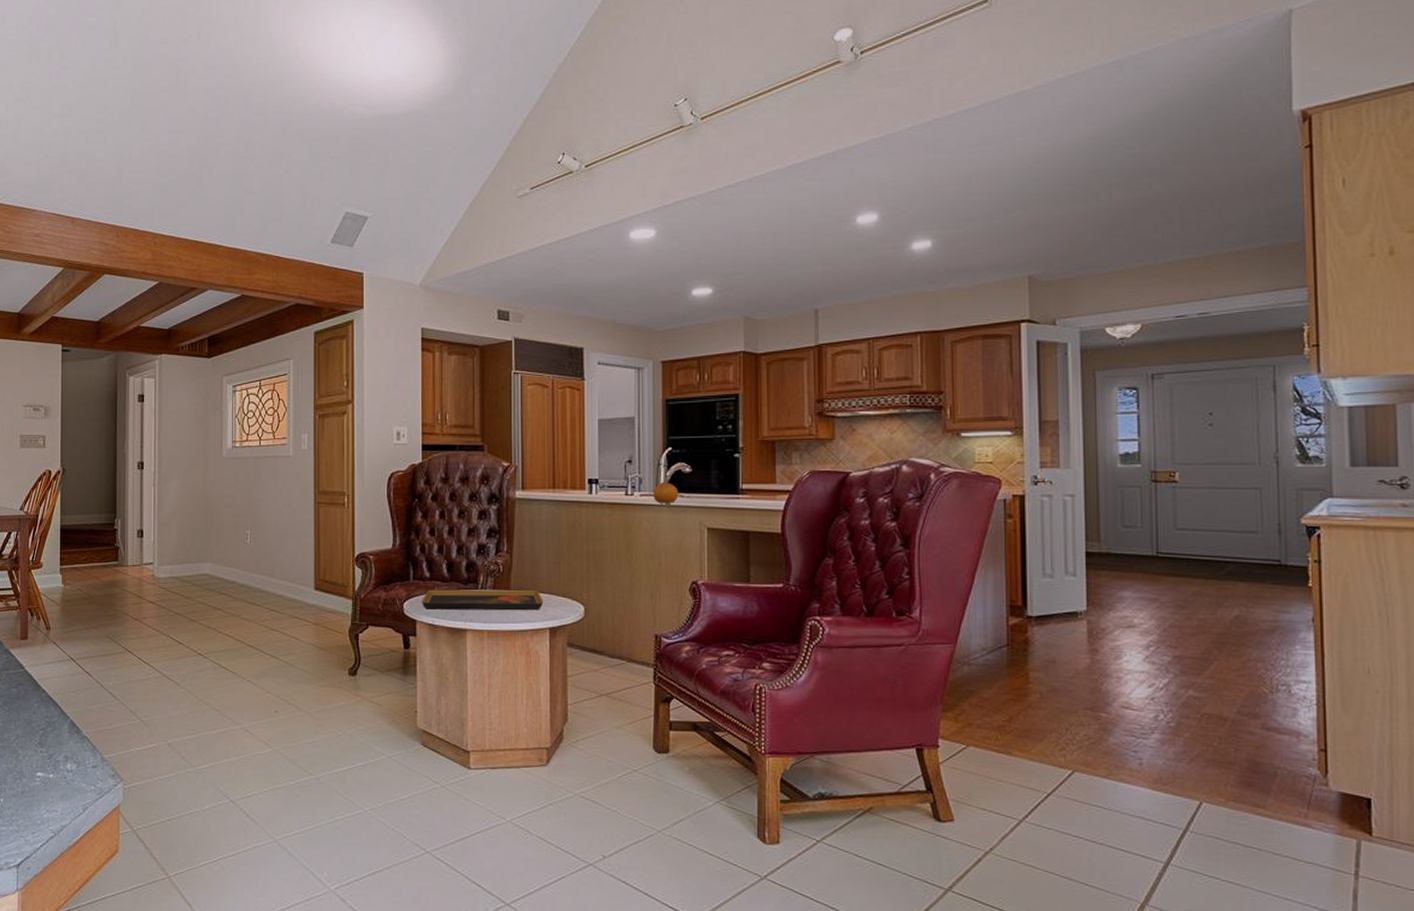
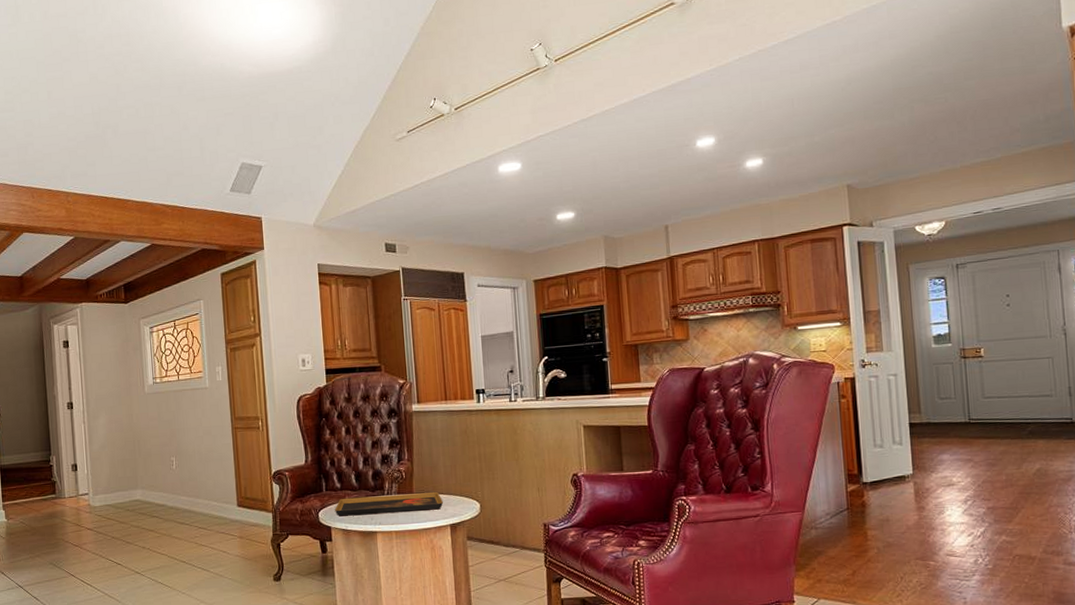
fruit: present [653,482,679,503] -> none [534,388,557,407]

